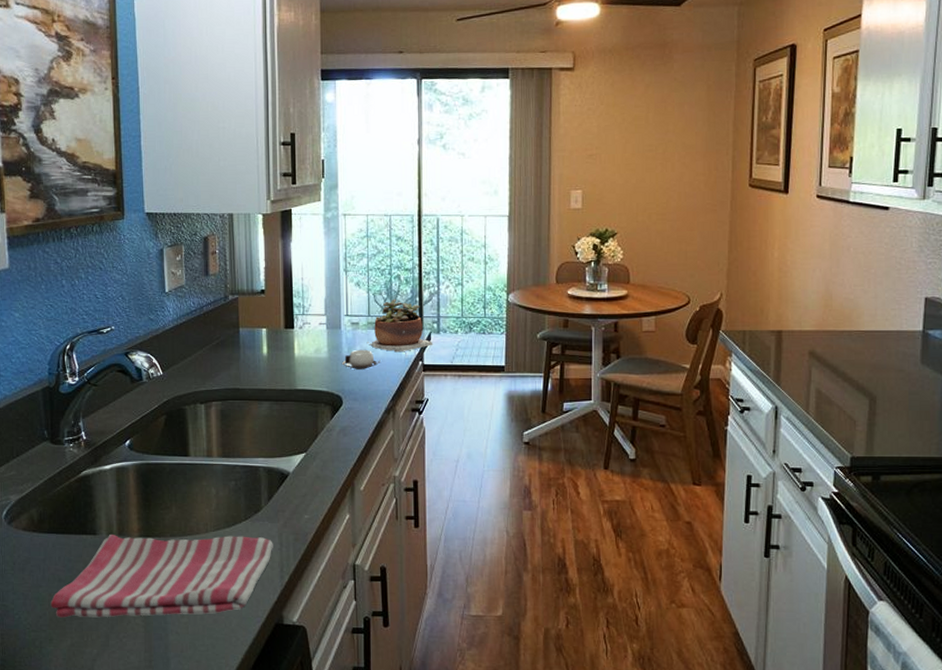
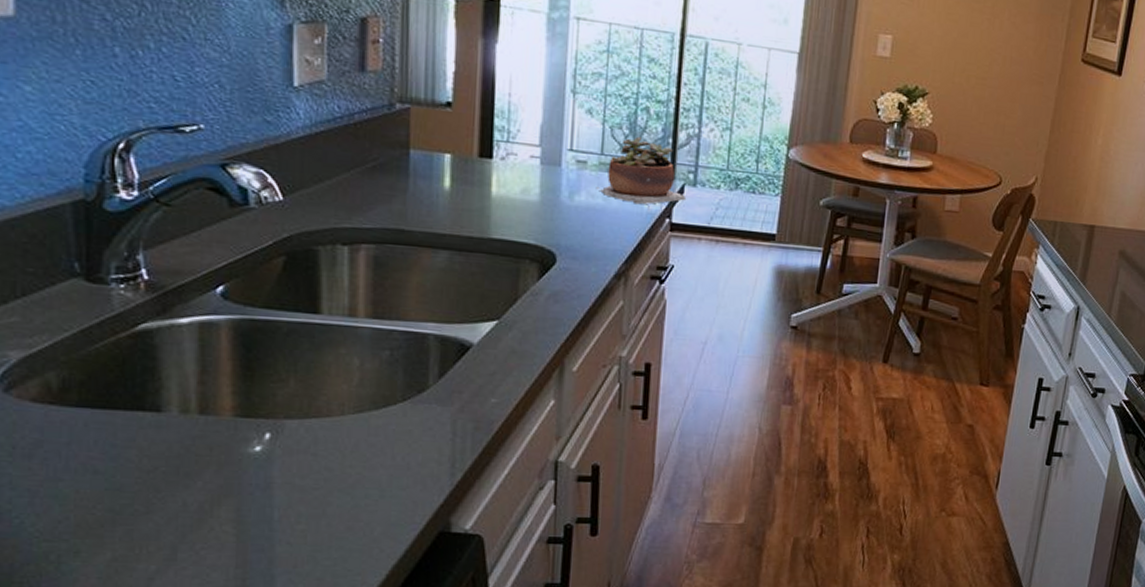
dish towel: present [50,535,273,618] -> none [78,413,443,523]
cup: present [341,349,381,369] -> none [558,195,614,222]

